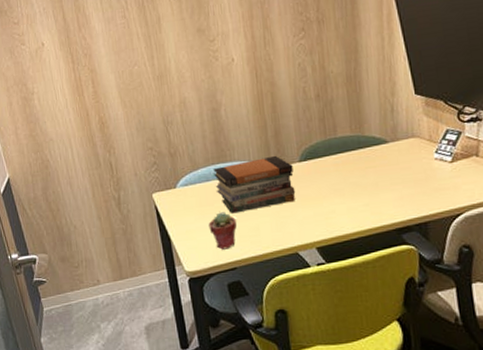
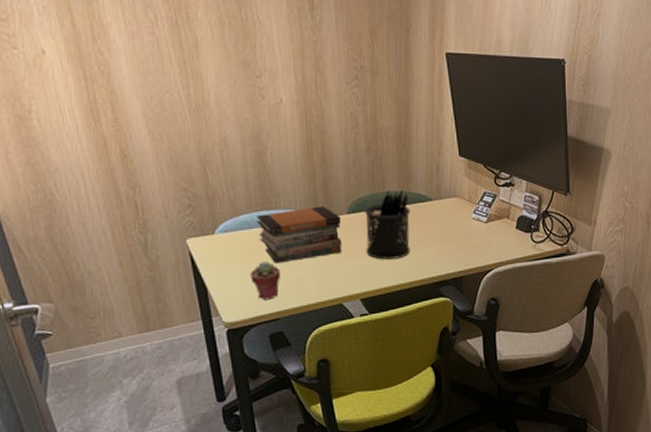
pen holder: none [317,134,367,207] -> present [365,190,411,260]

